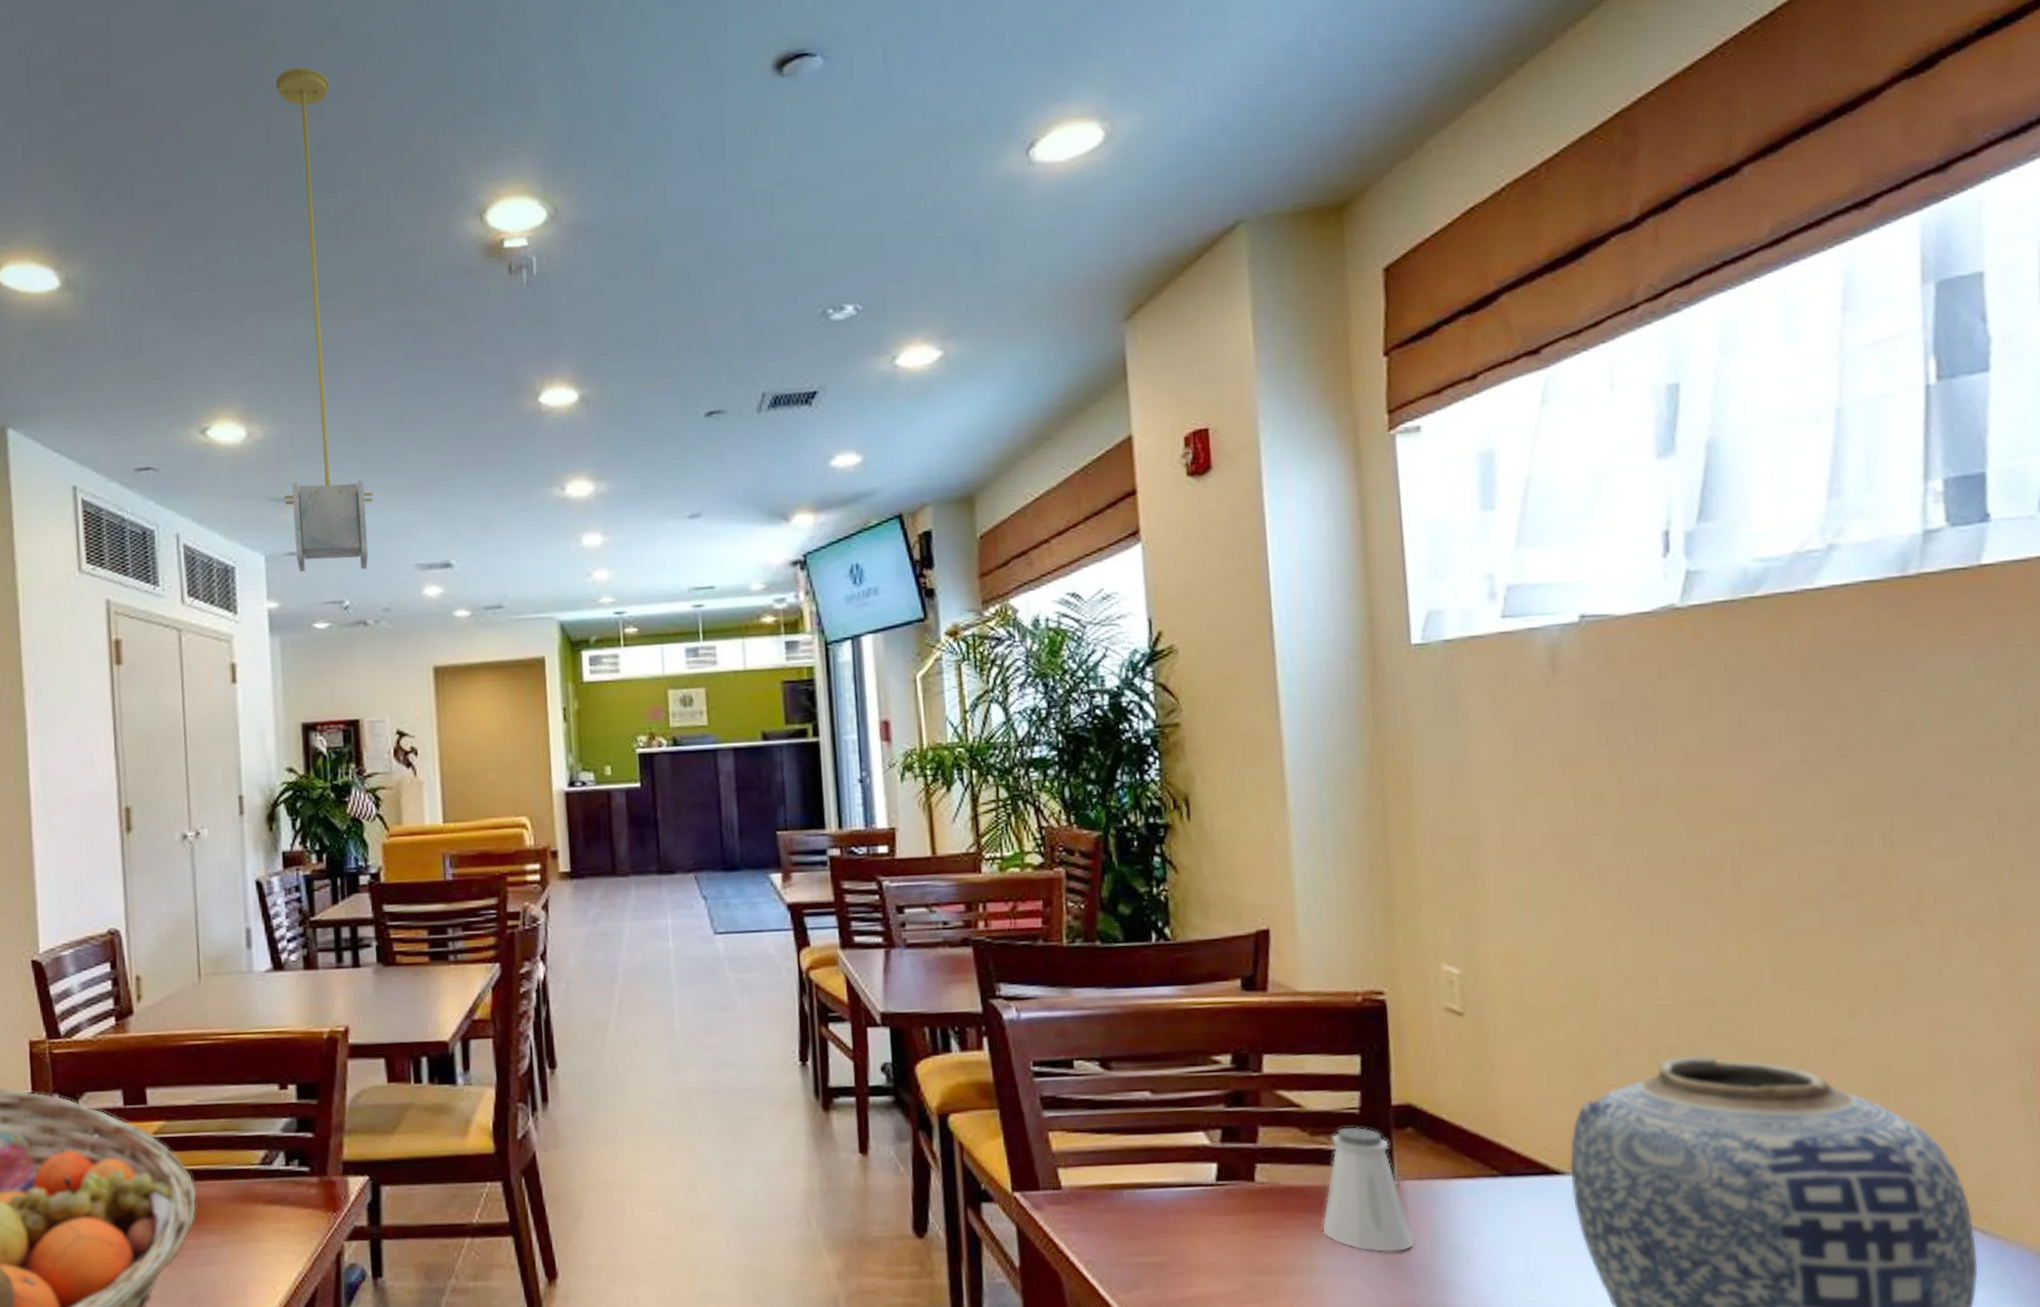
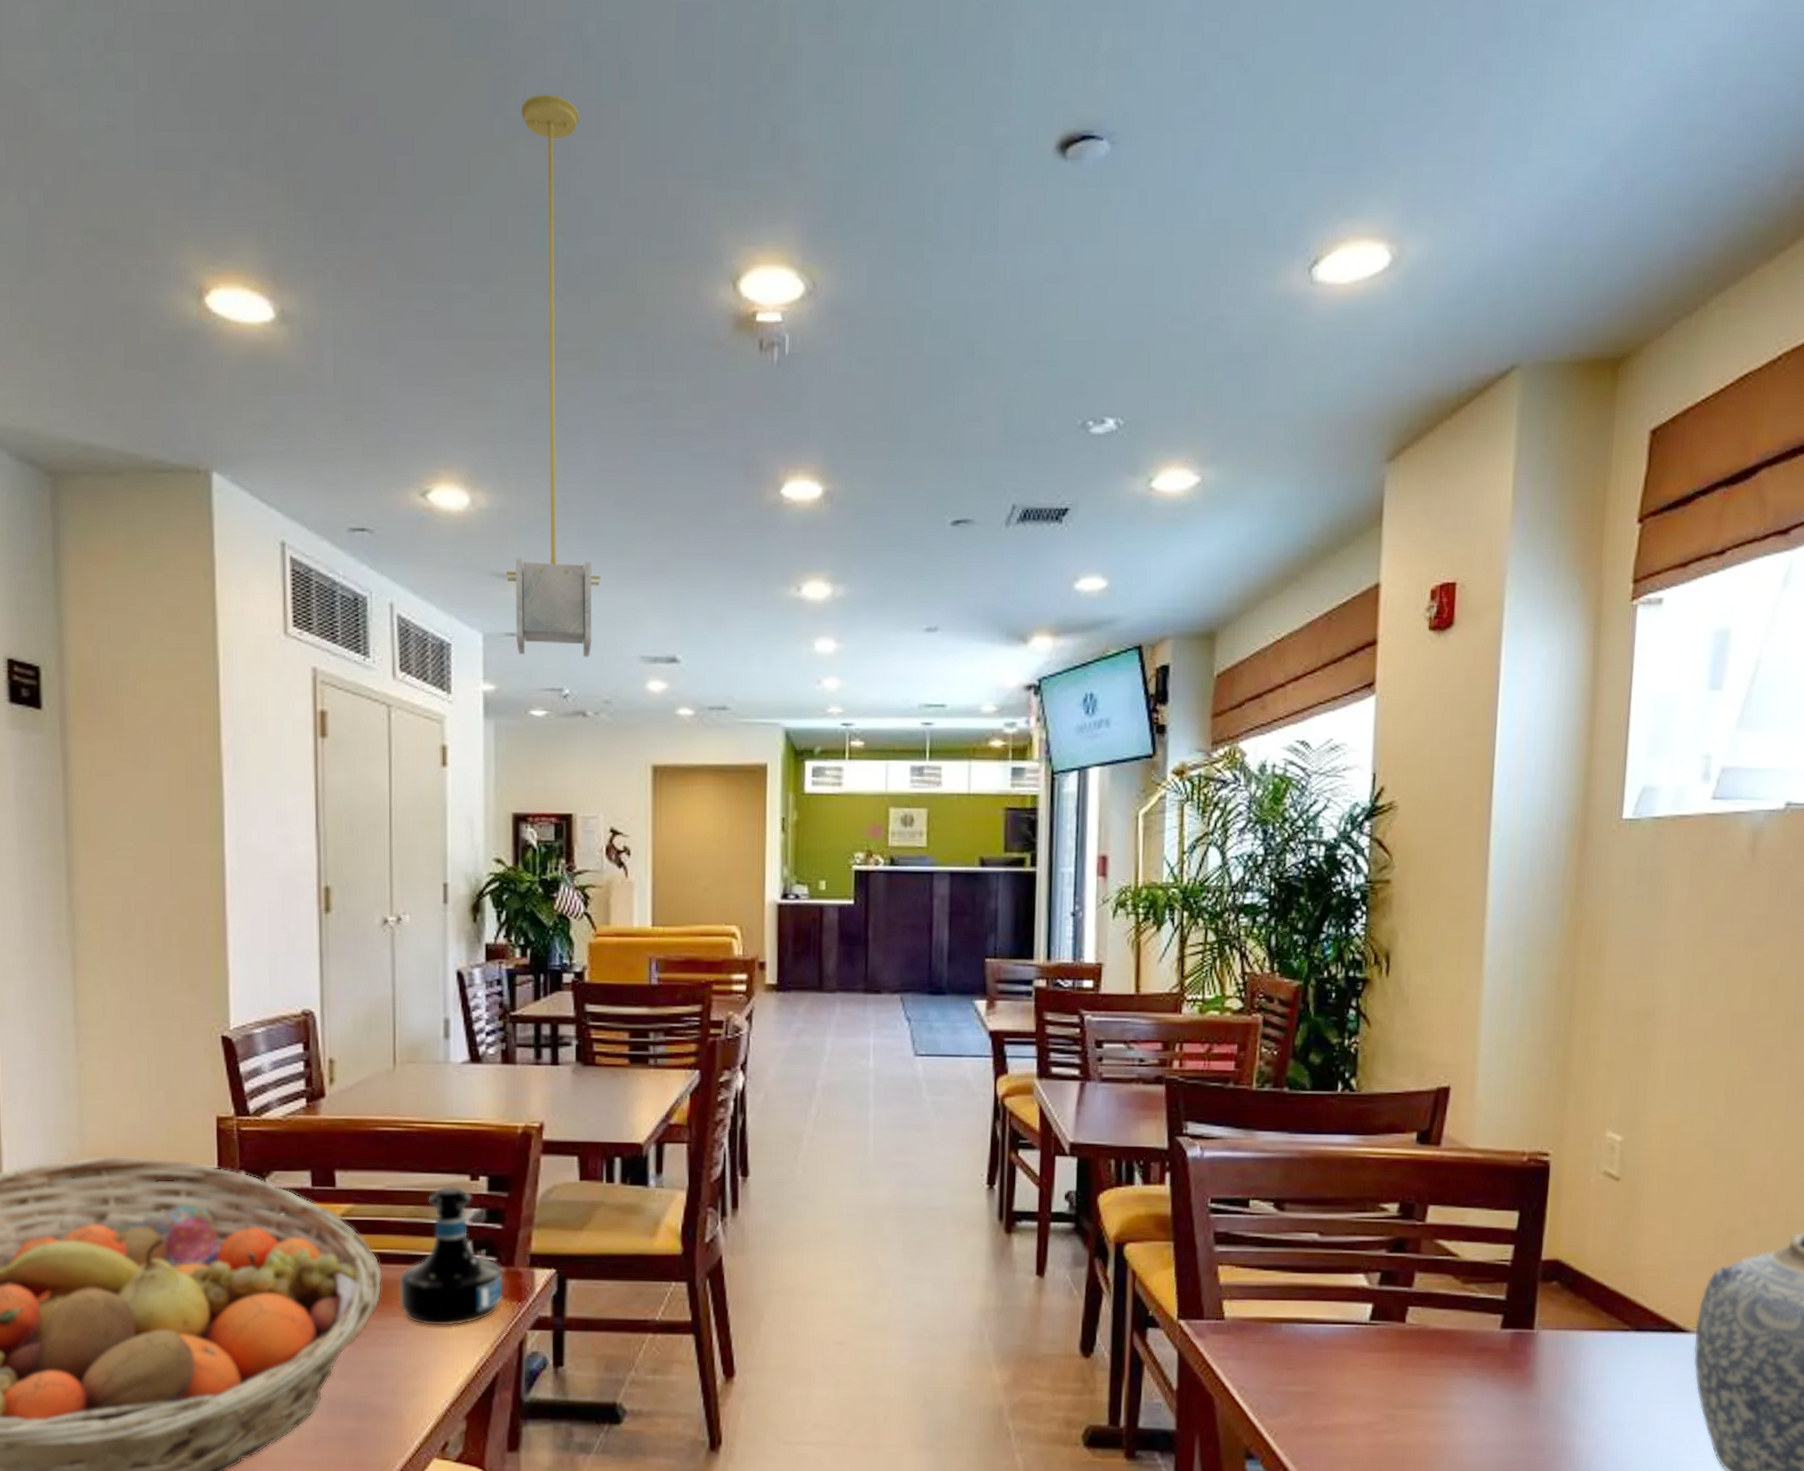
tequila bottle: none [213,1096,318,1243] -> present [398,1186,503,1327]
saltshaker: present [1322,1126,1415,1253] -> none [1462,1276,1545,1395]

